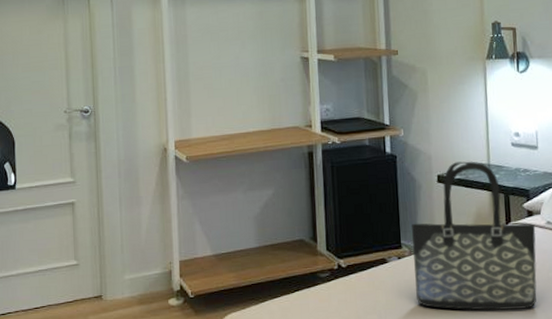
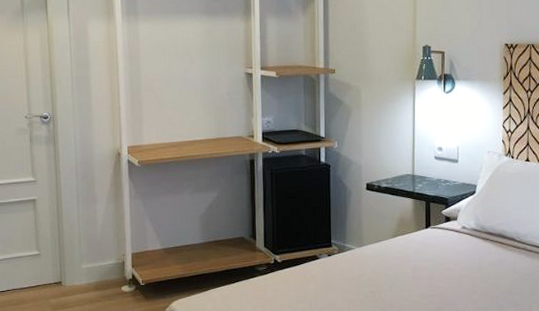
tote bag: present [411,161,537,311] -> none [340,171,452,302]

